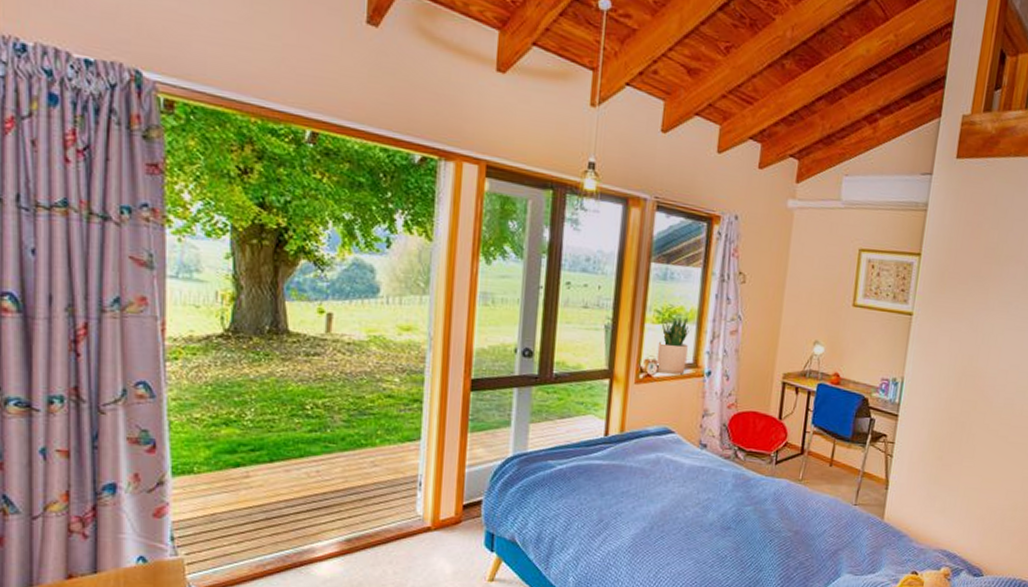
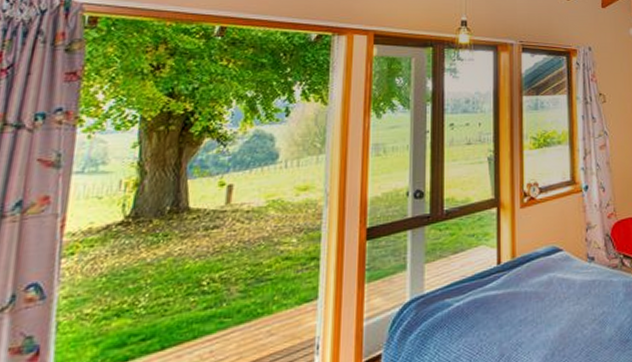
planter: present [656,316,689,376] -> none [537,139,565,195]

